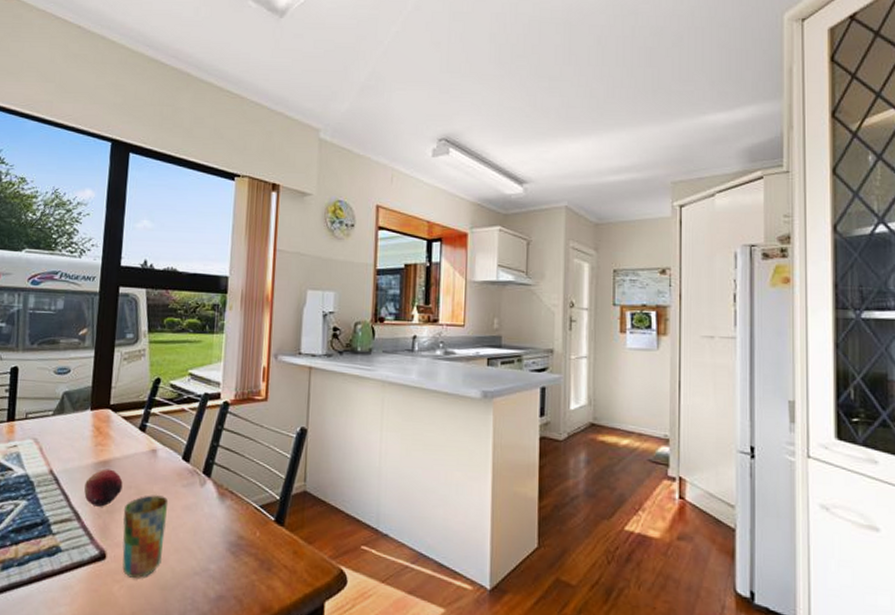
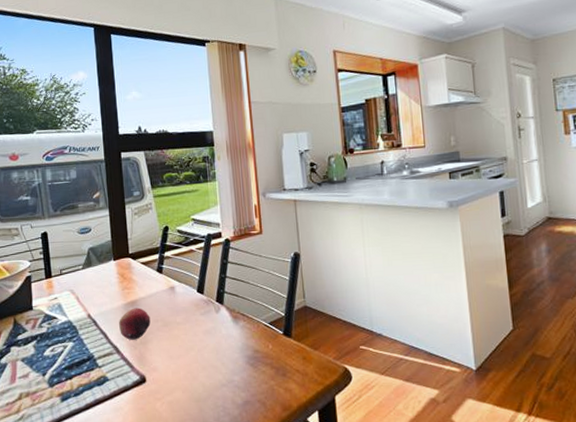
cup: present [122,495,169,578] -> none [154,324,194,395]

